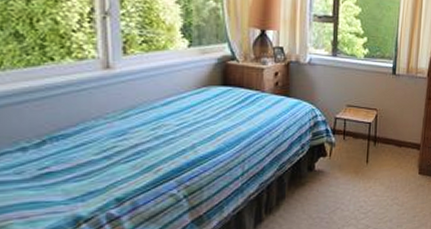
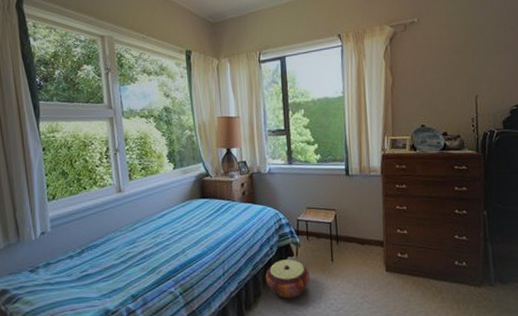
woven basket: none [292,160,342,202] -> present [265,259,310,299]

